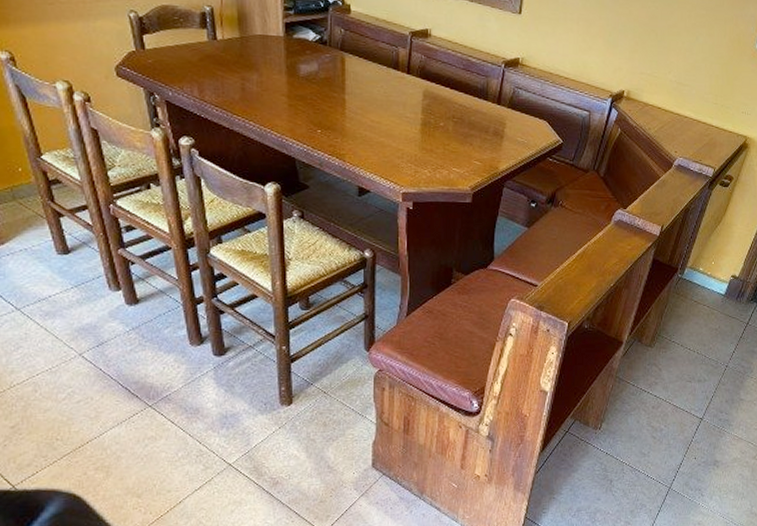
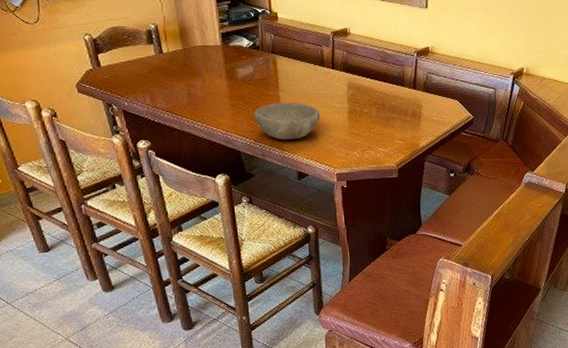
bowl: none [313,106,390,150] -> present [253,102,321,140]

